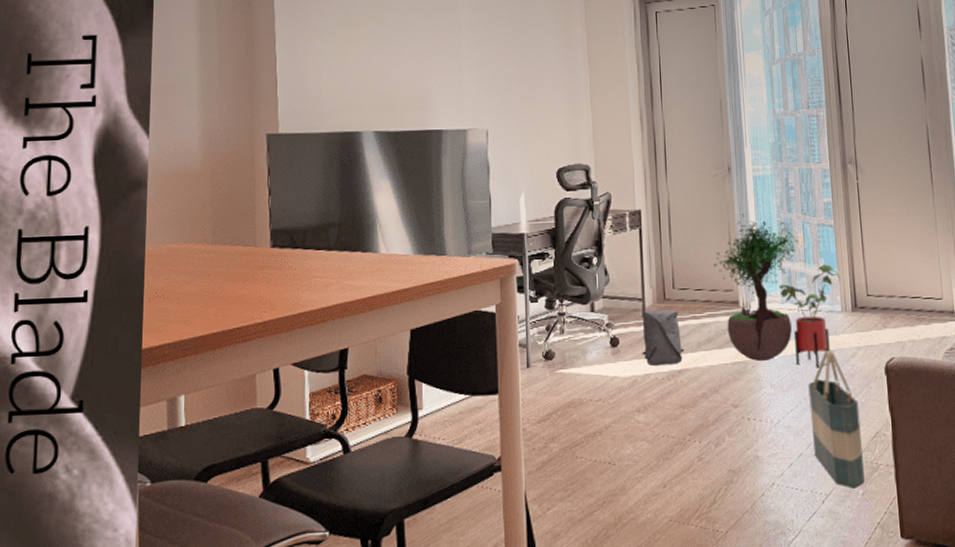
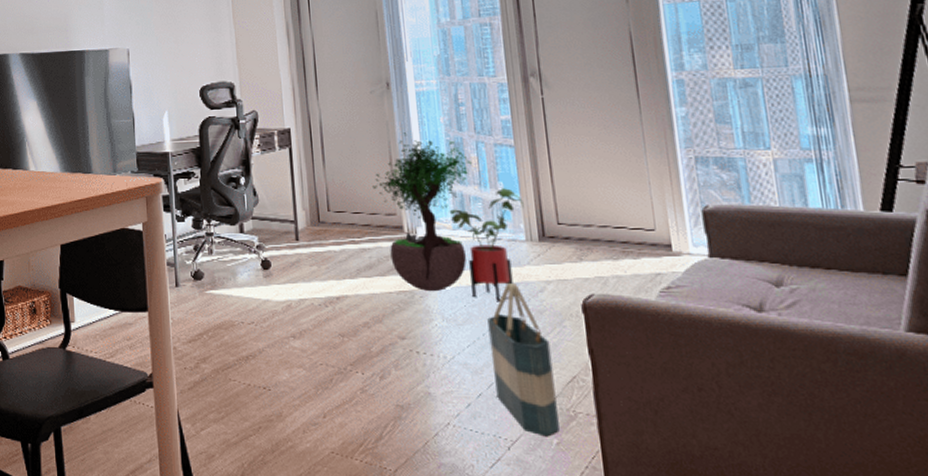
backpack: present [642,309,685,367] -> none [294,232,343,292]

